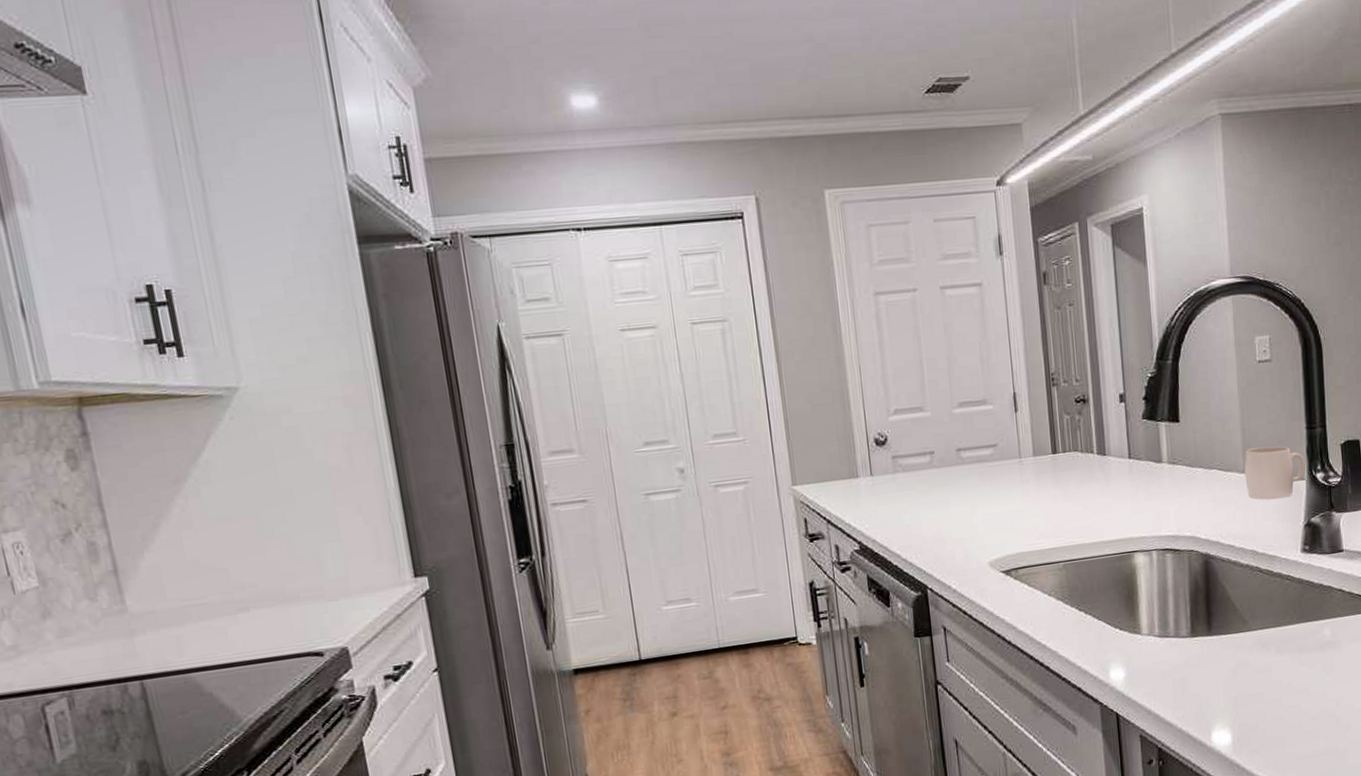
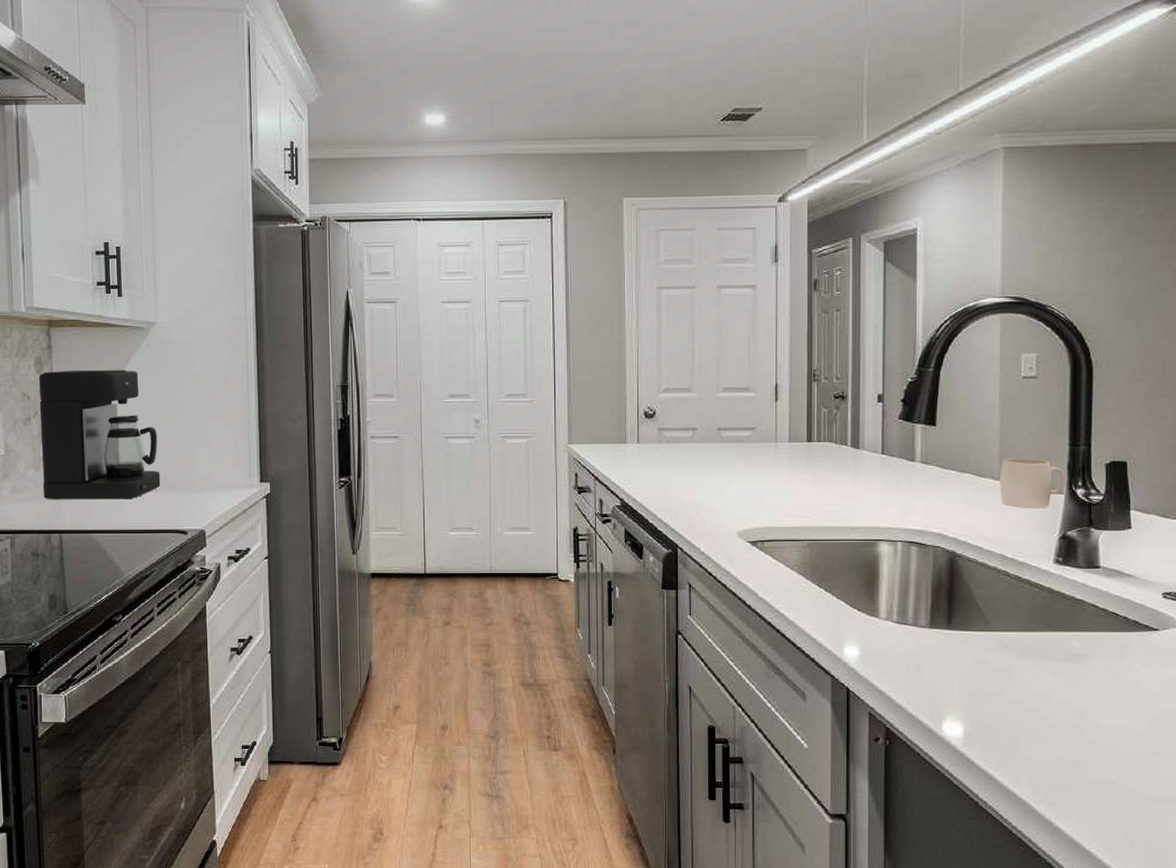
coffee maker: none [75,454,277,638] -> present [39,370,161,500]

